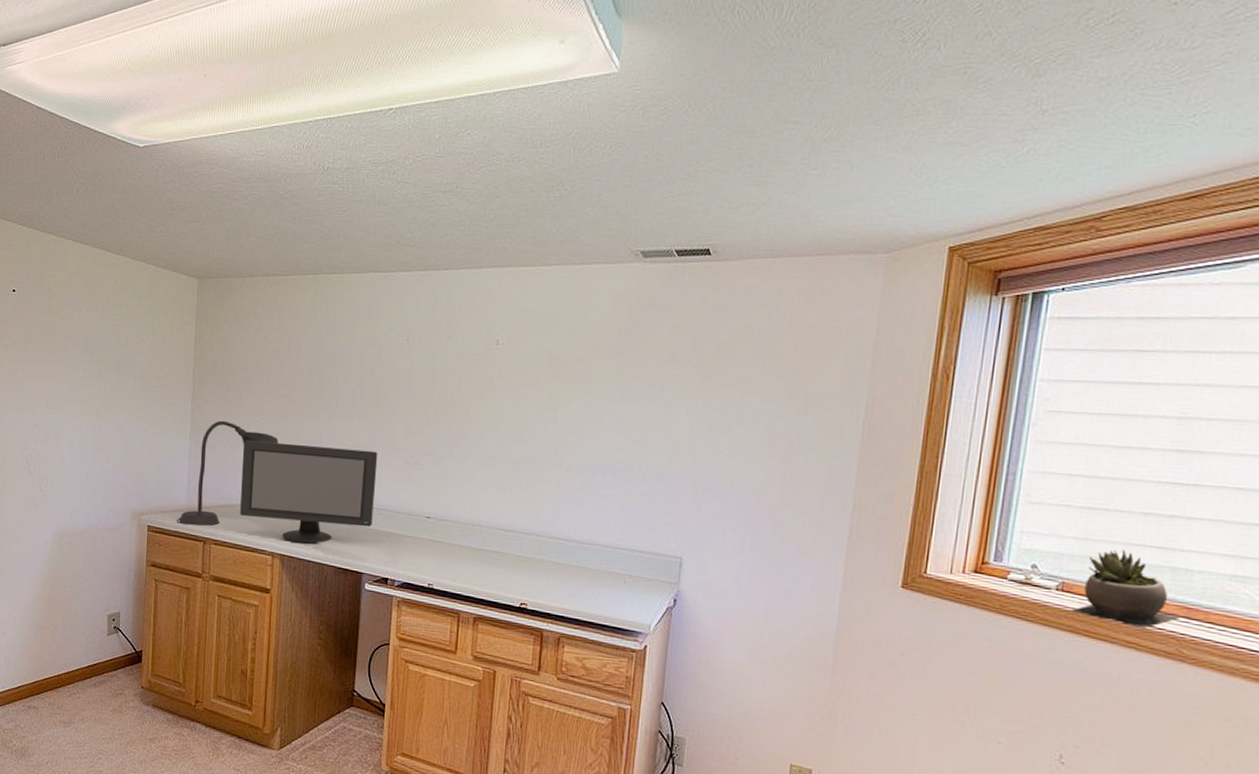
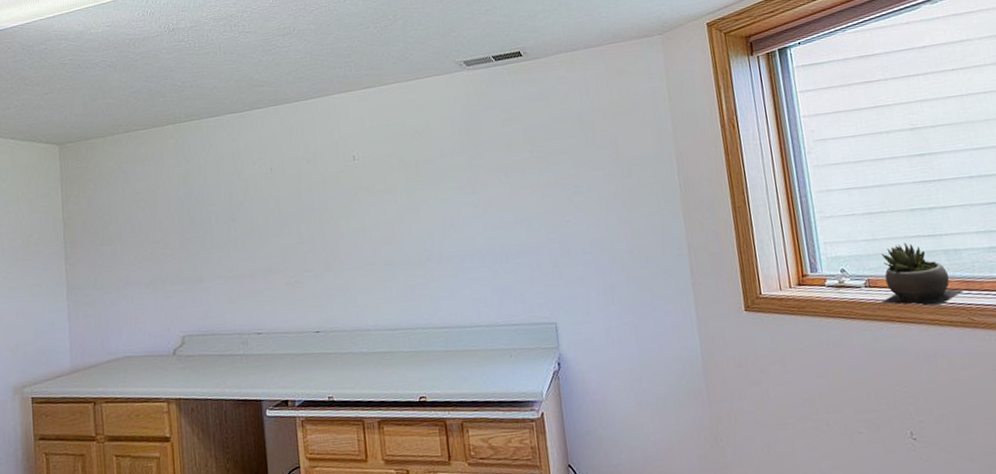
desk lamp: present [177,420,279,526] -> none [62,275,159,390]
computer monitor: present [240,440,378,544] -> none [123,278,264,384]

